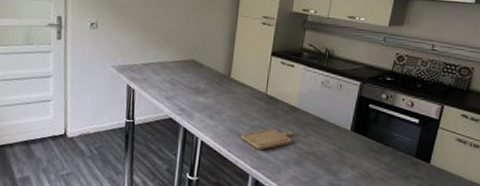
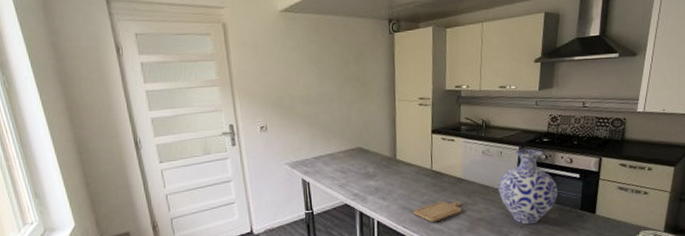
vase: none [333,85,395,166] -> present [498,149,558,225]

